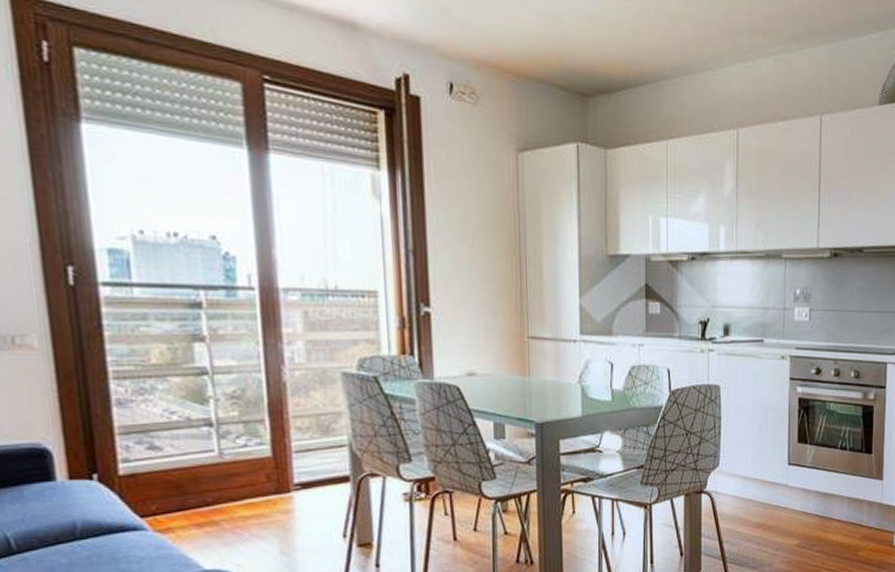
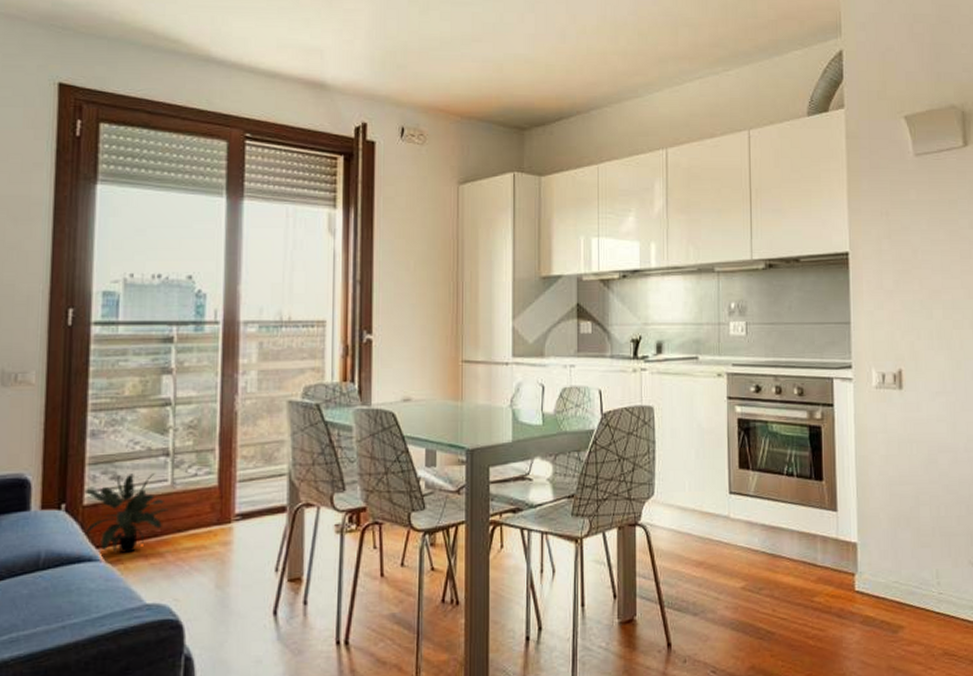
potted plant: none [118,444,219,522] -> present [84,473,168,553]

